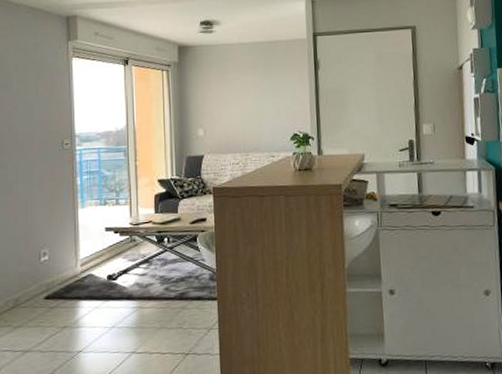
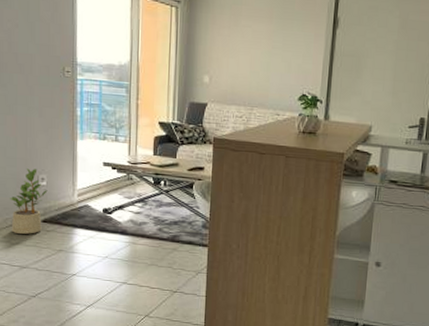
potted plant: none [11,244,50,315] -> present [10,168,48,234]

